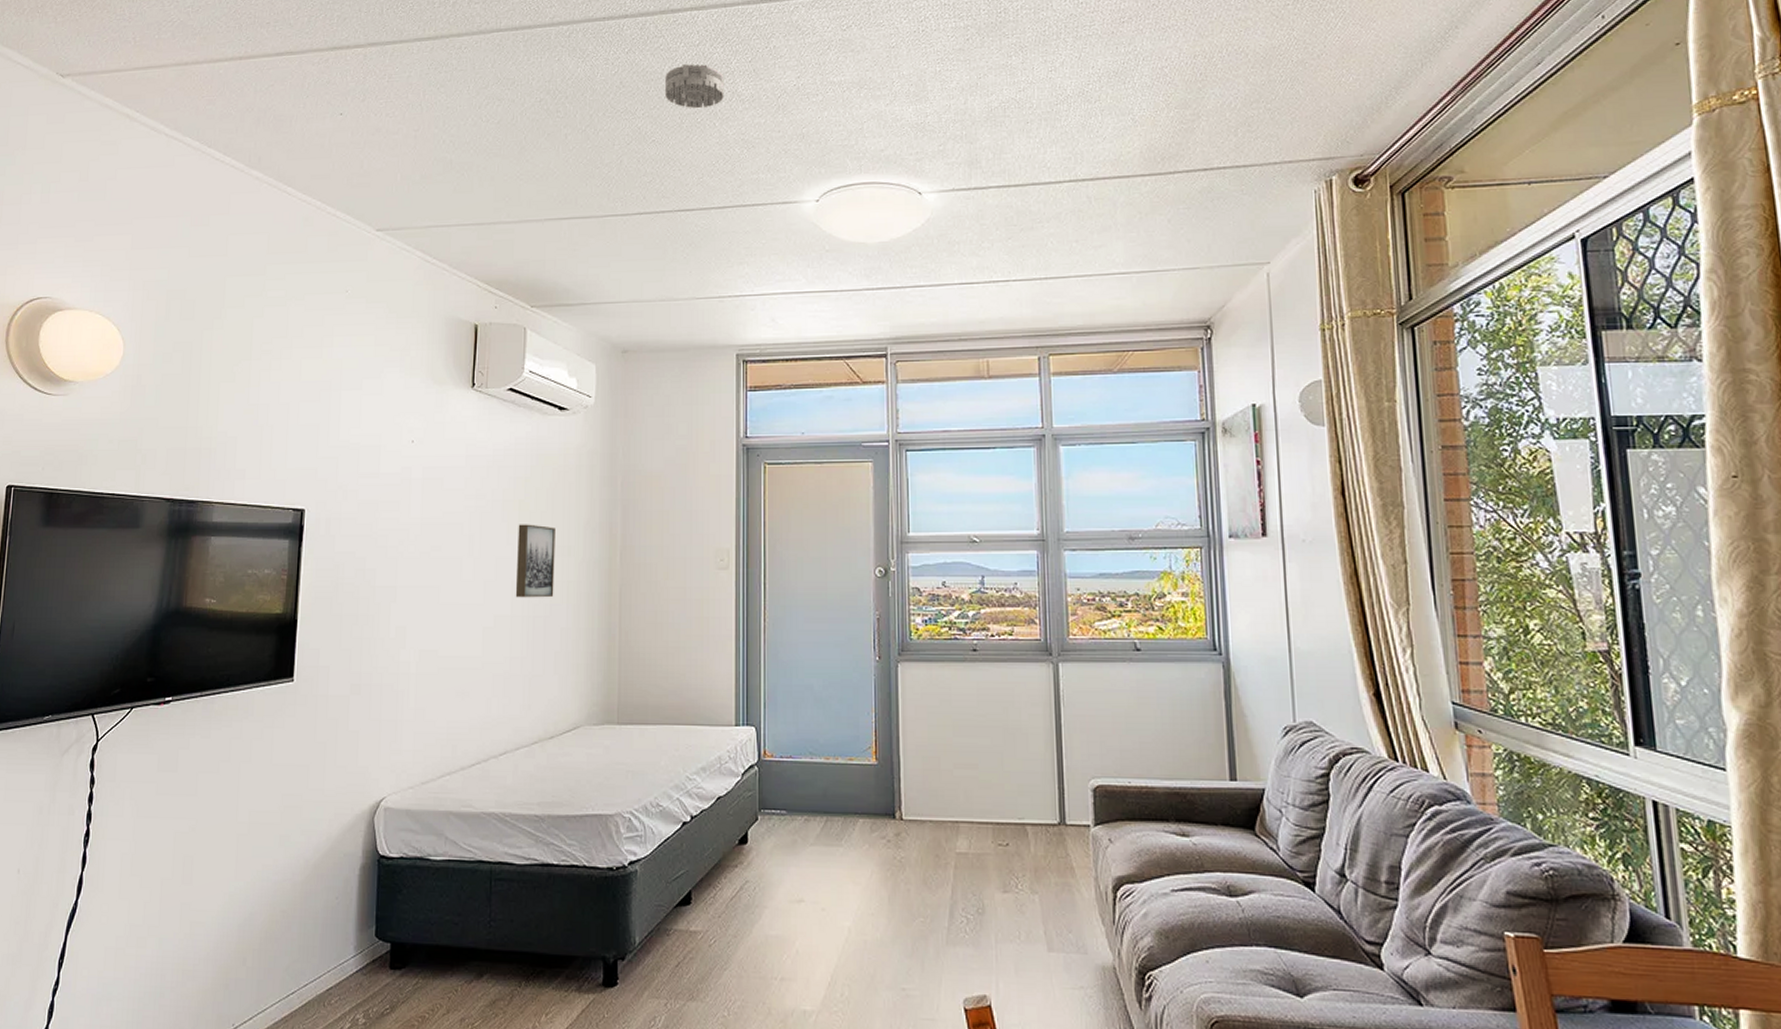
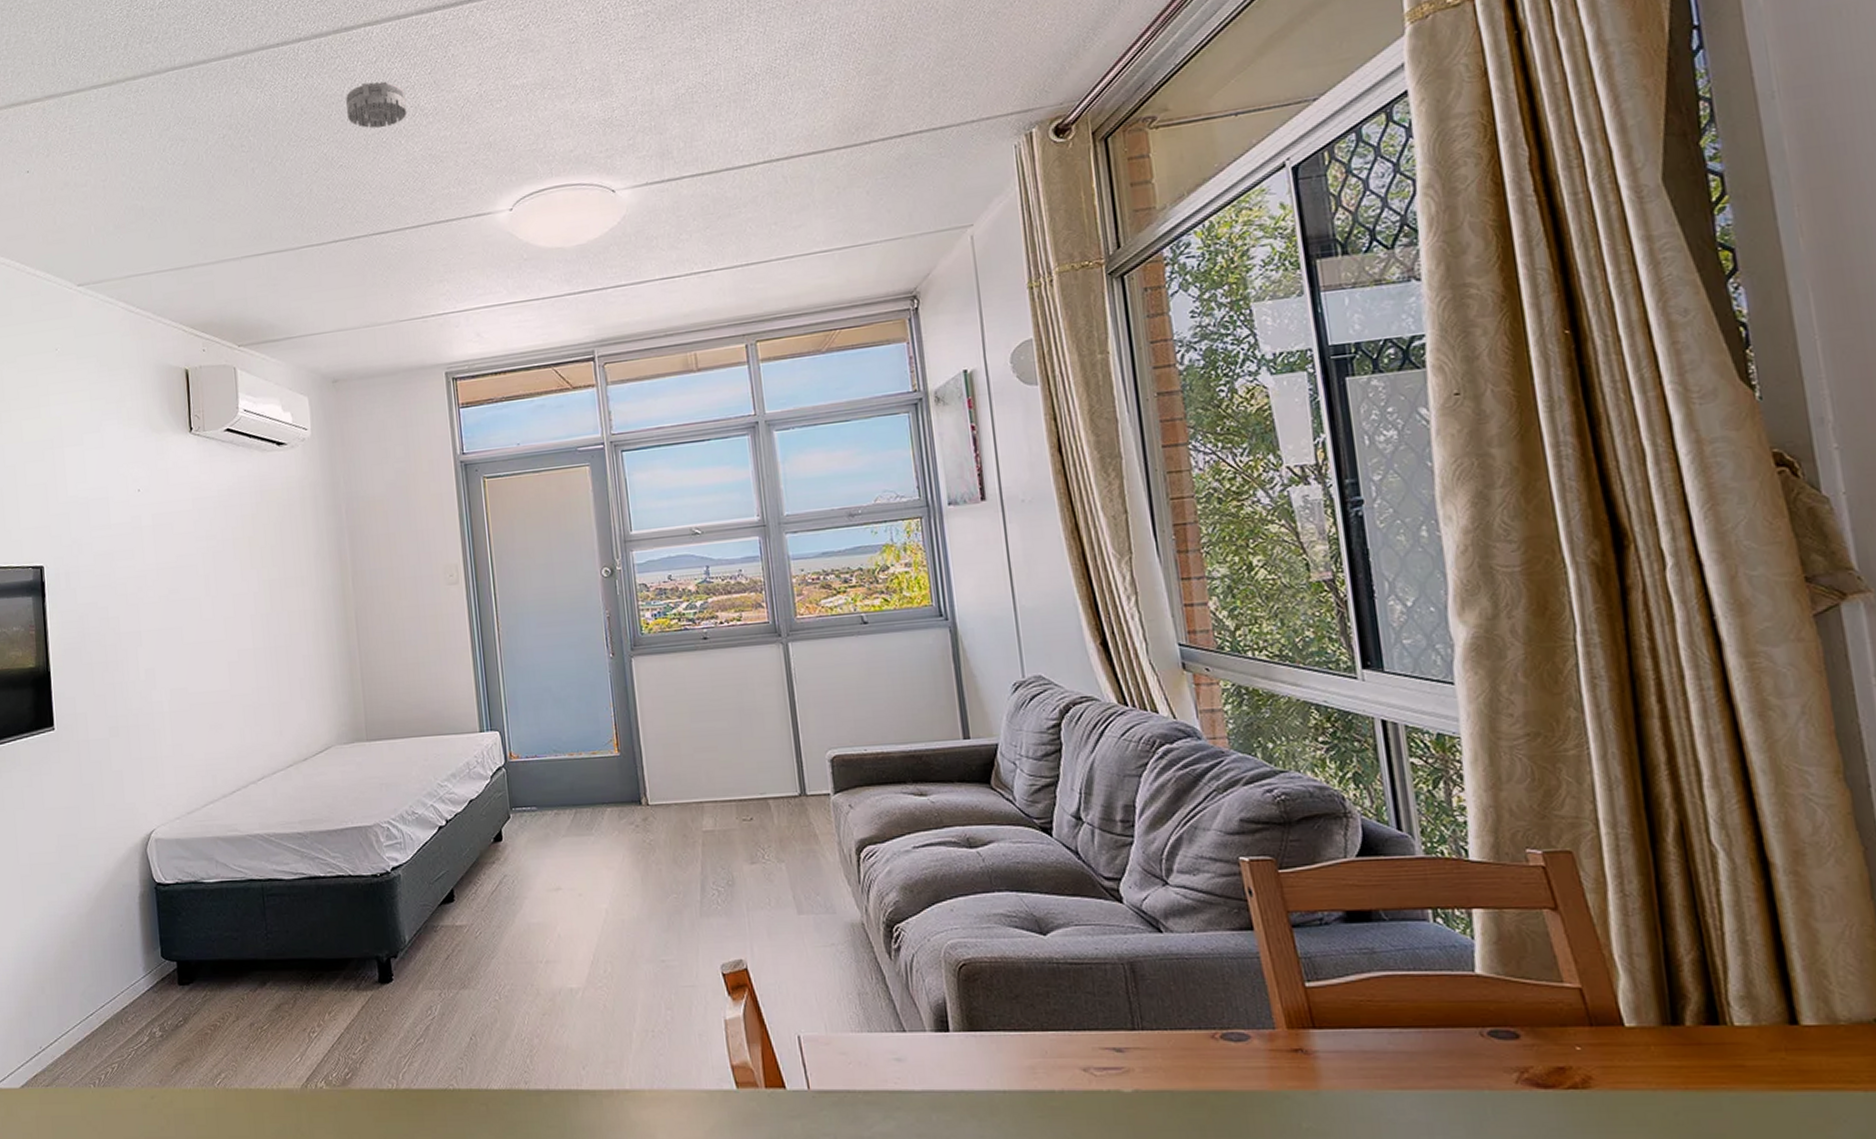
wall art: present [515,524,555,598] -> none [250,559,293,631]

